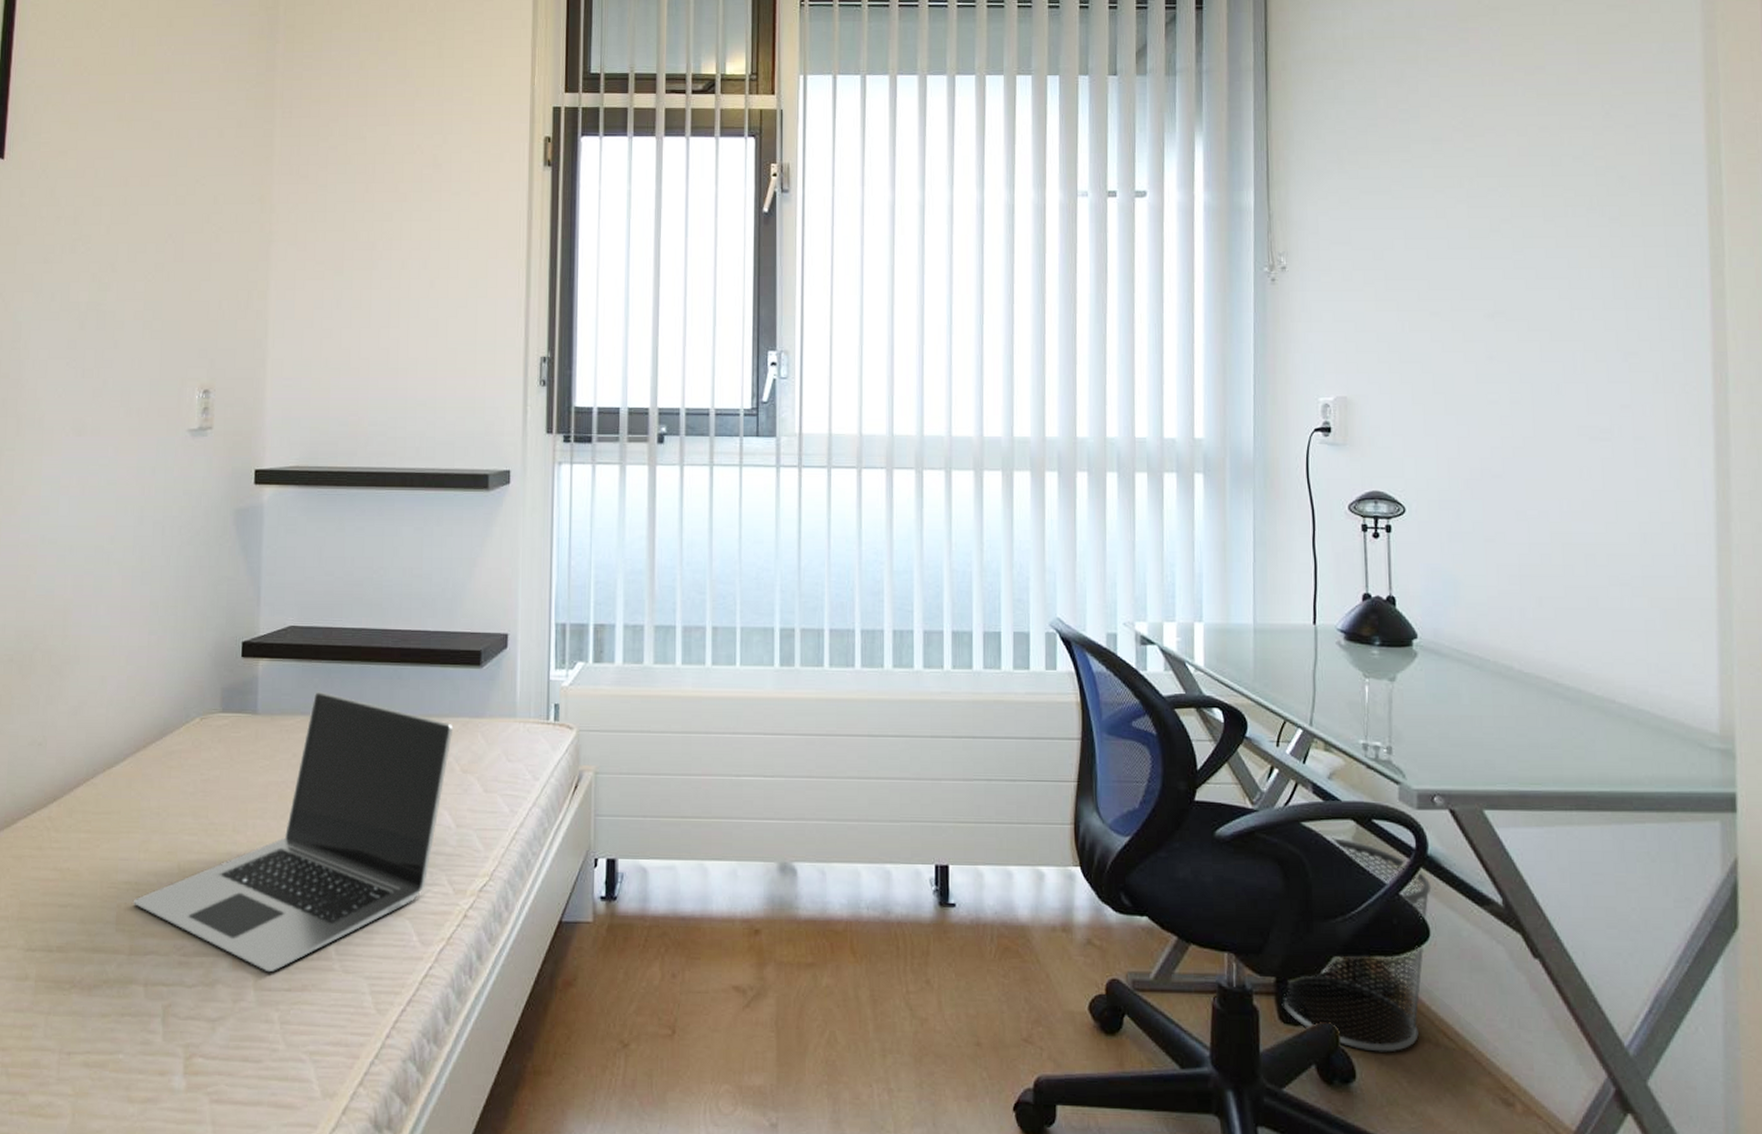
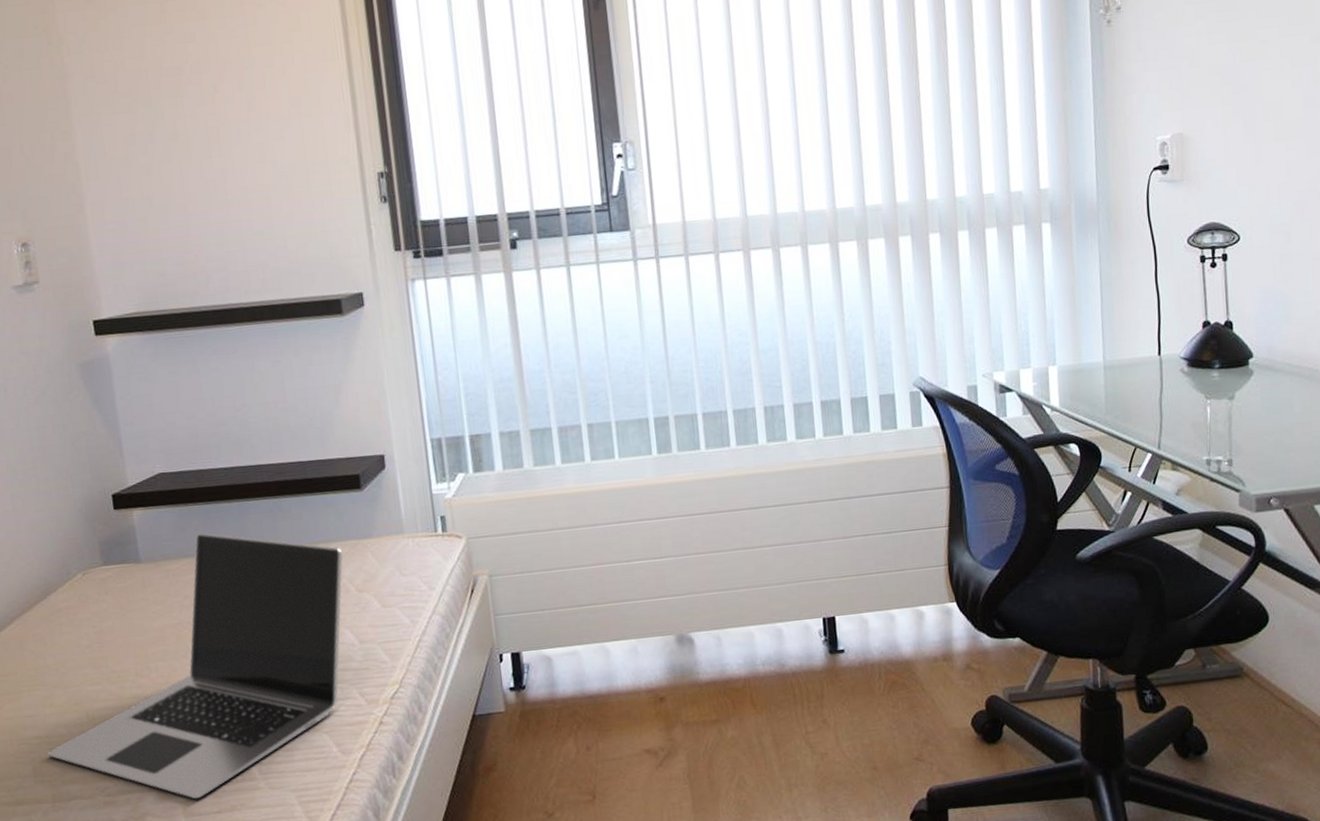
waste bin: present [1282,838,1432,1052] -> none [1141,546,1270,726]

